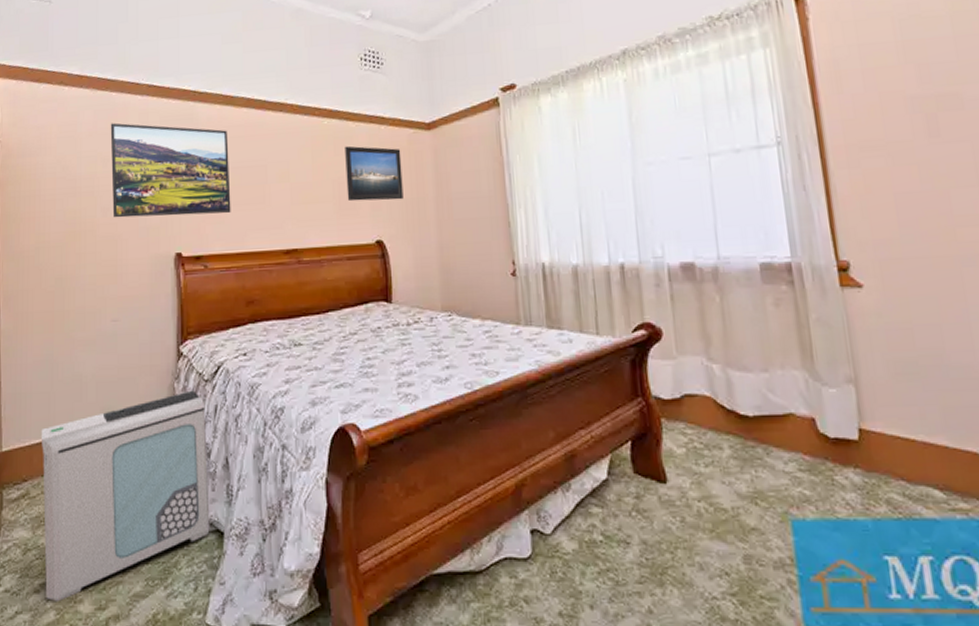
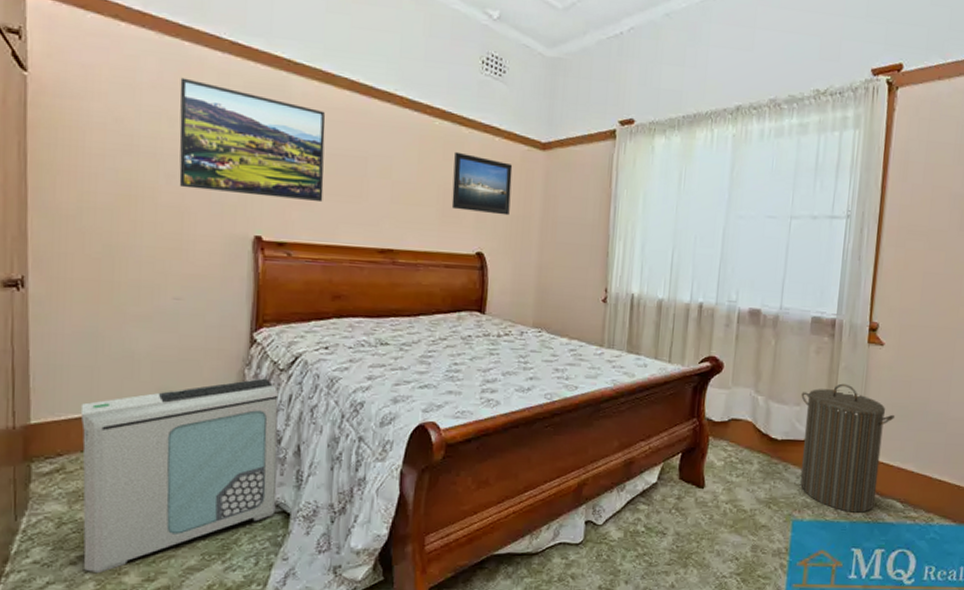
laundry hamper: none [767,339,903,506] -> present [799,383,895,513]

